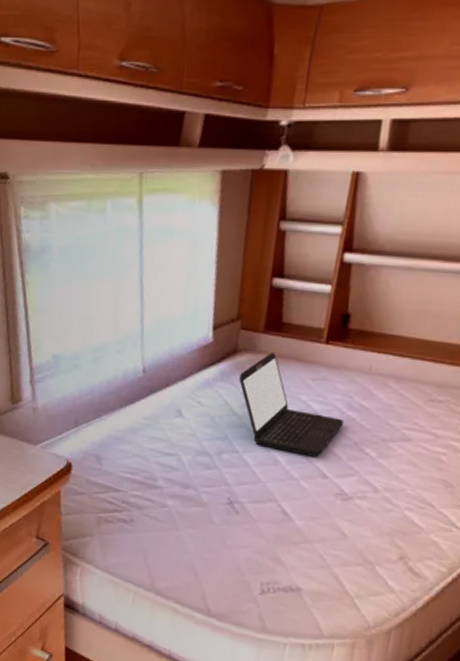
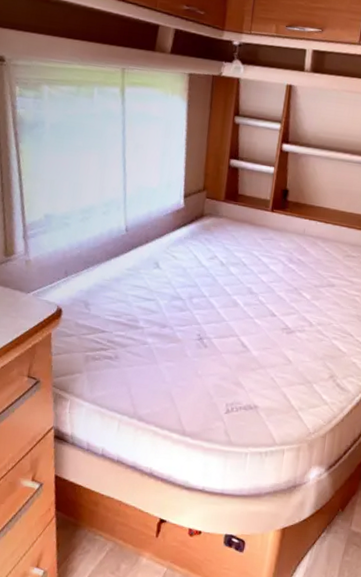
laptop: present [239,353,344,457] -> none [205,217,286,300]

